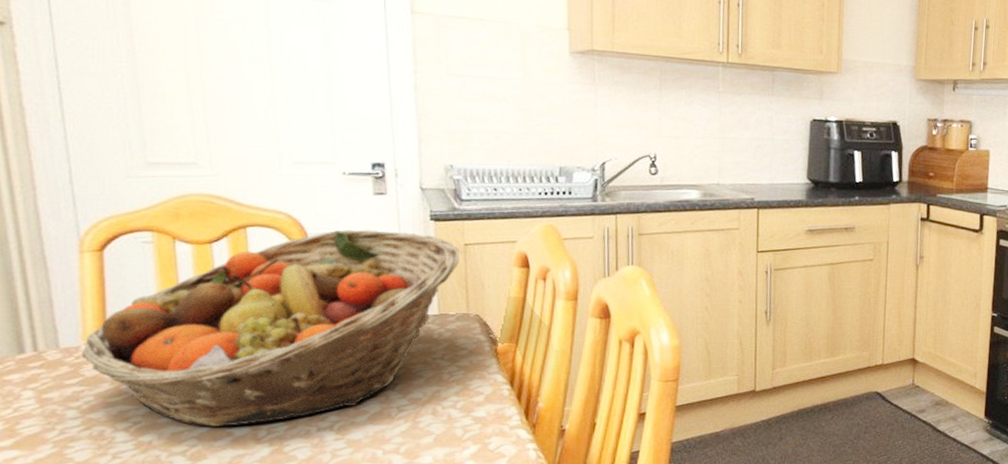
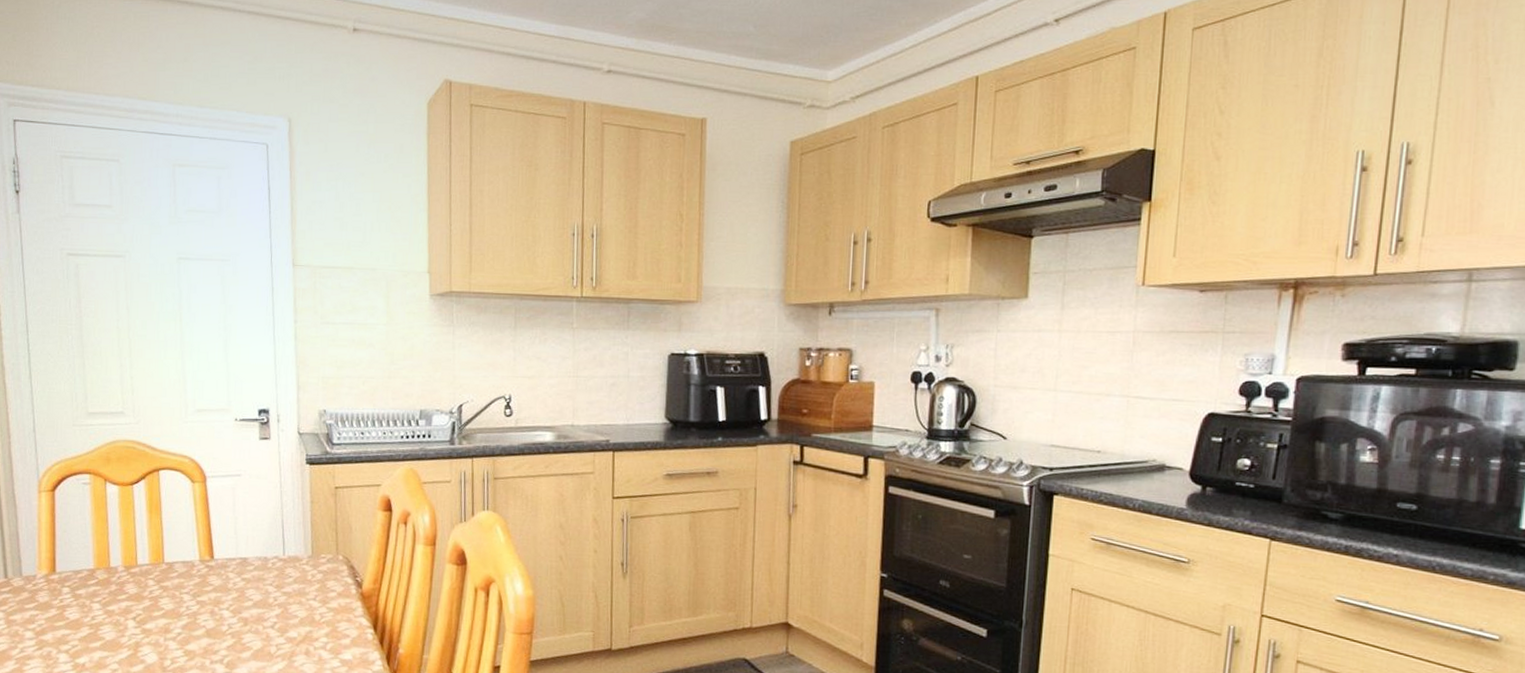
fruit basket: present [82,229,459,427] -> none [37,473,330,654]

